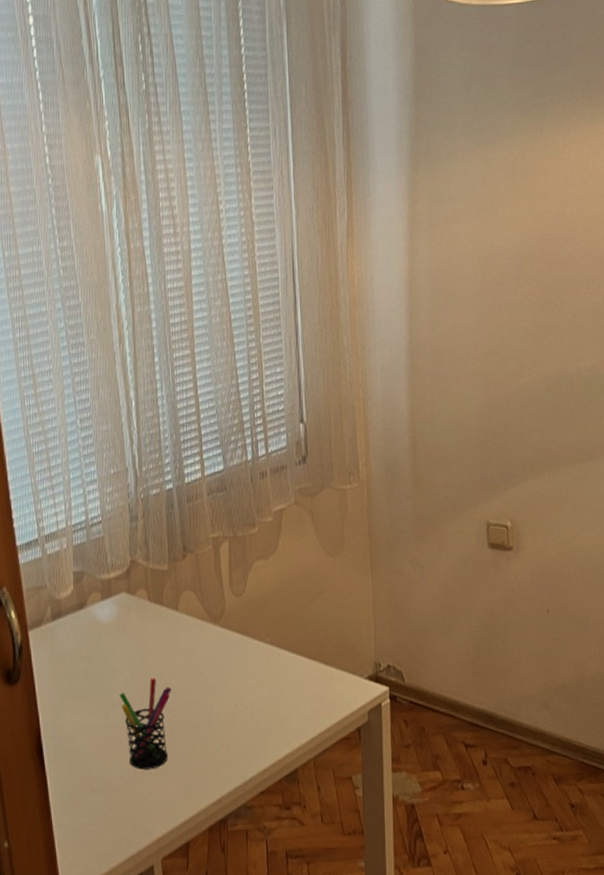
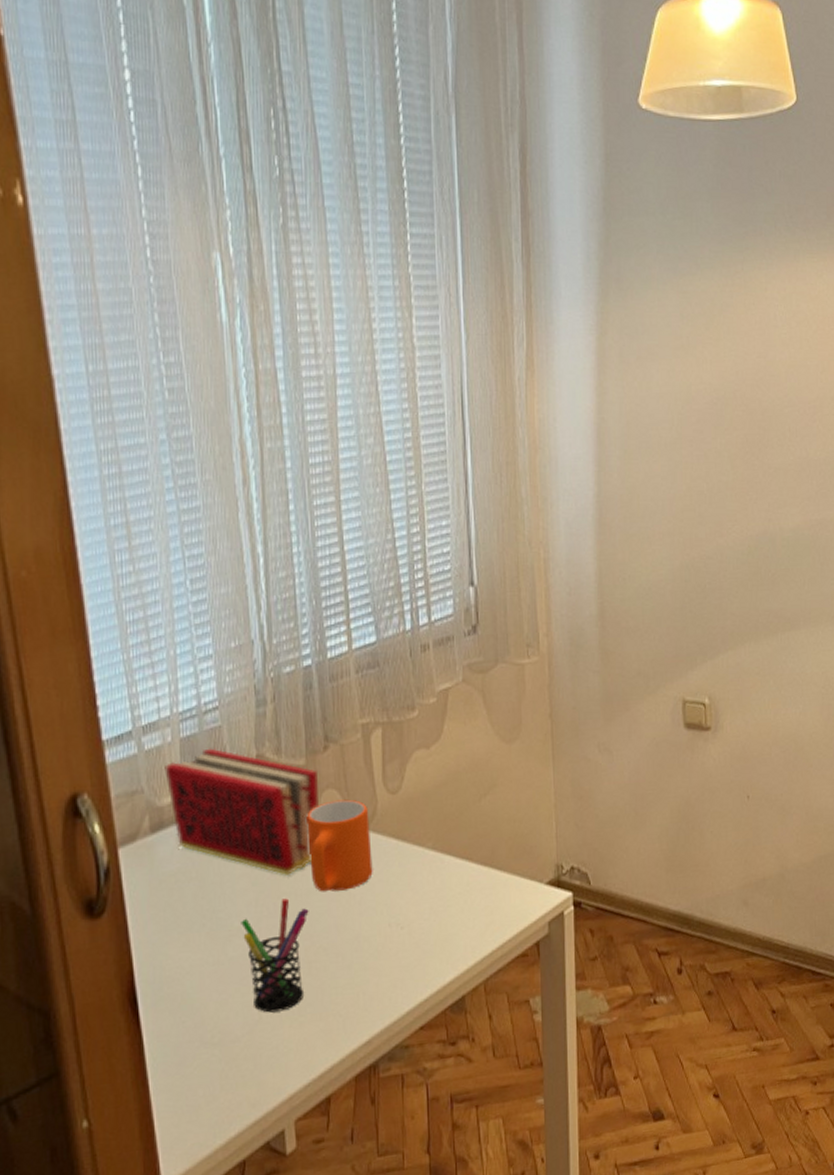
book: none [62,554,179,659] -> present [164,748,319,876]
mug: none [169,599,222,675] -> present [307,799,373,892]

